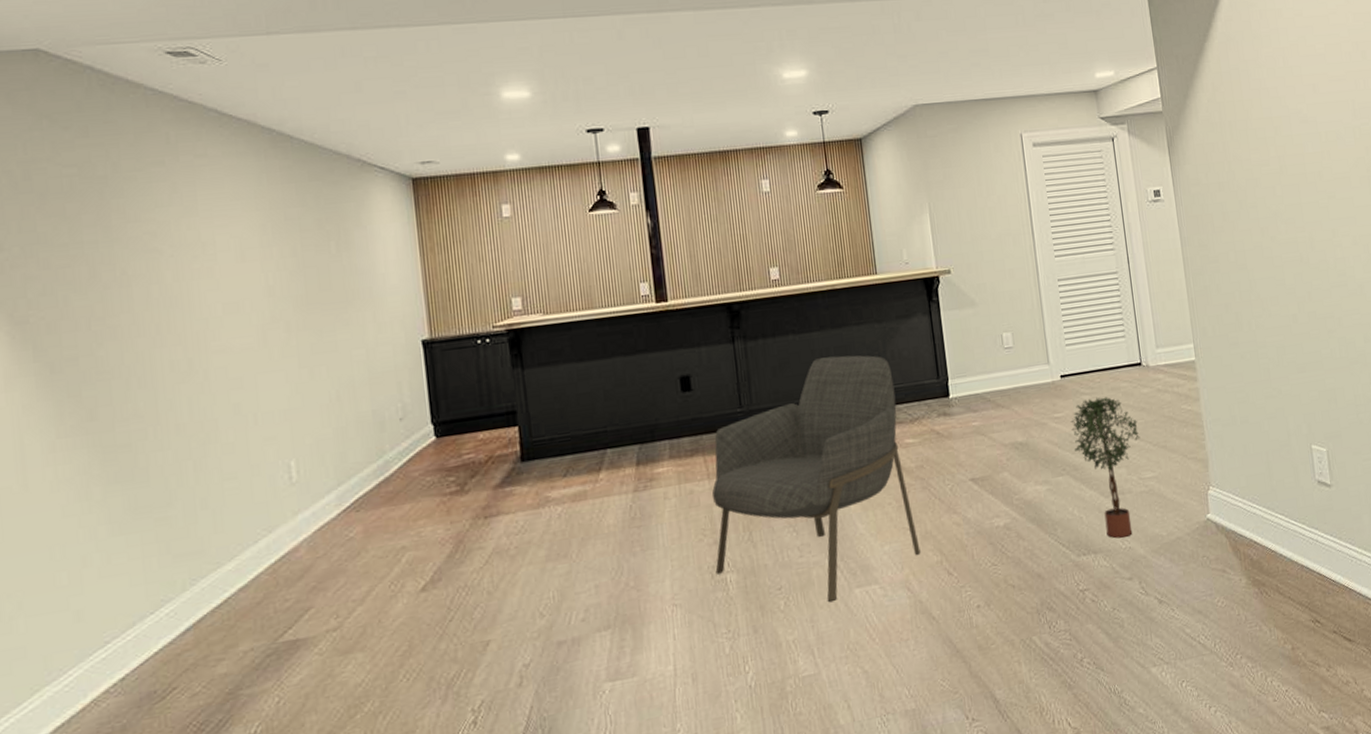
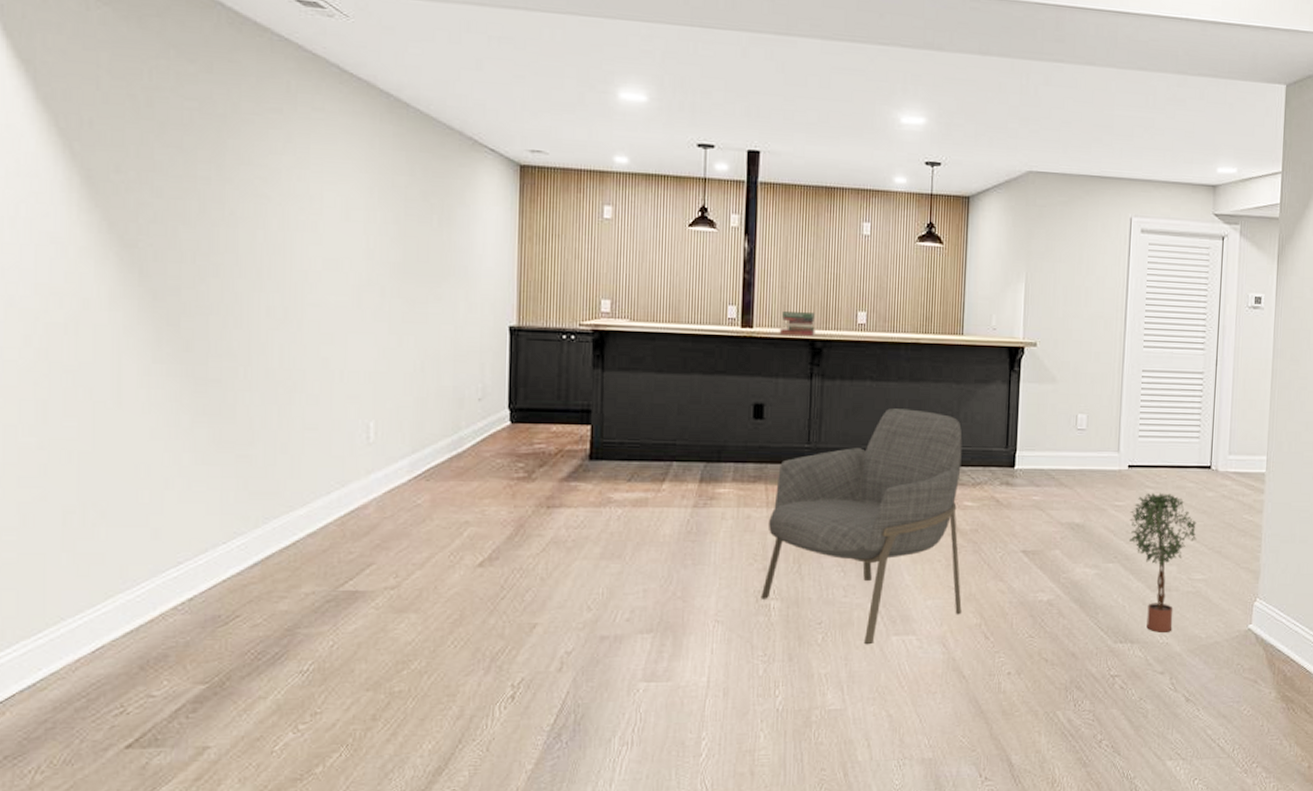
books: none [694,275,731,305] -> present [779,310,816,337]

